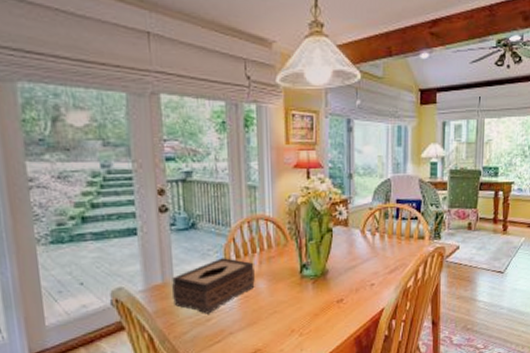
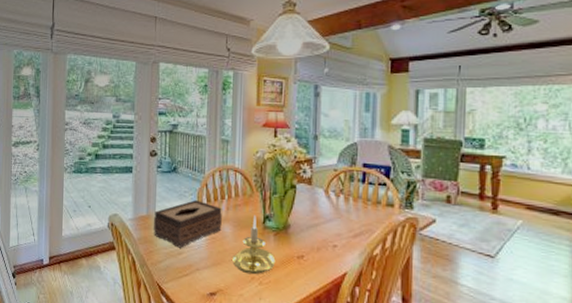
candle holder: none [269,265,315,328] -> present [232,215,276,275]

